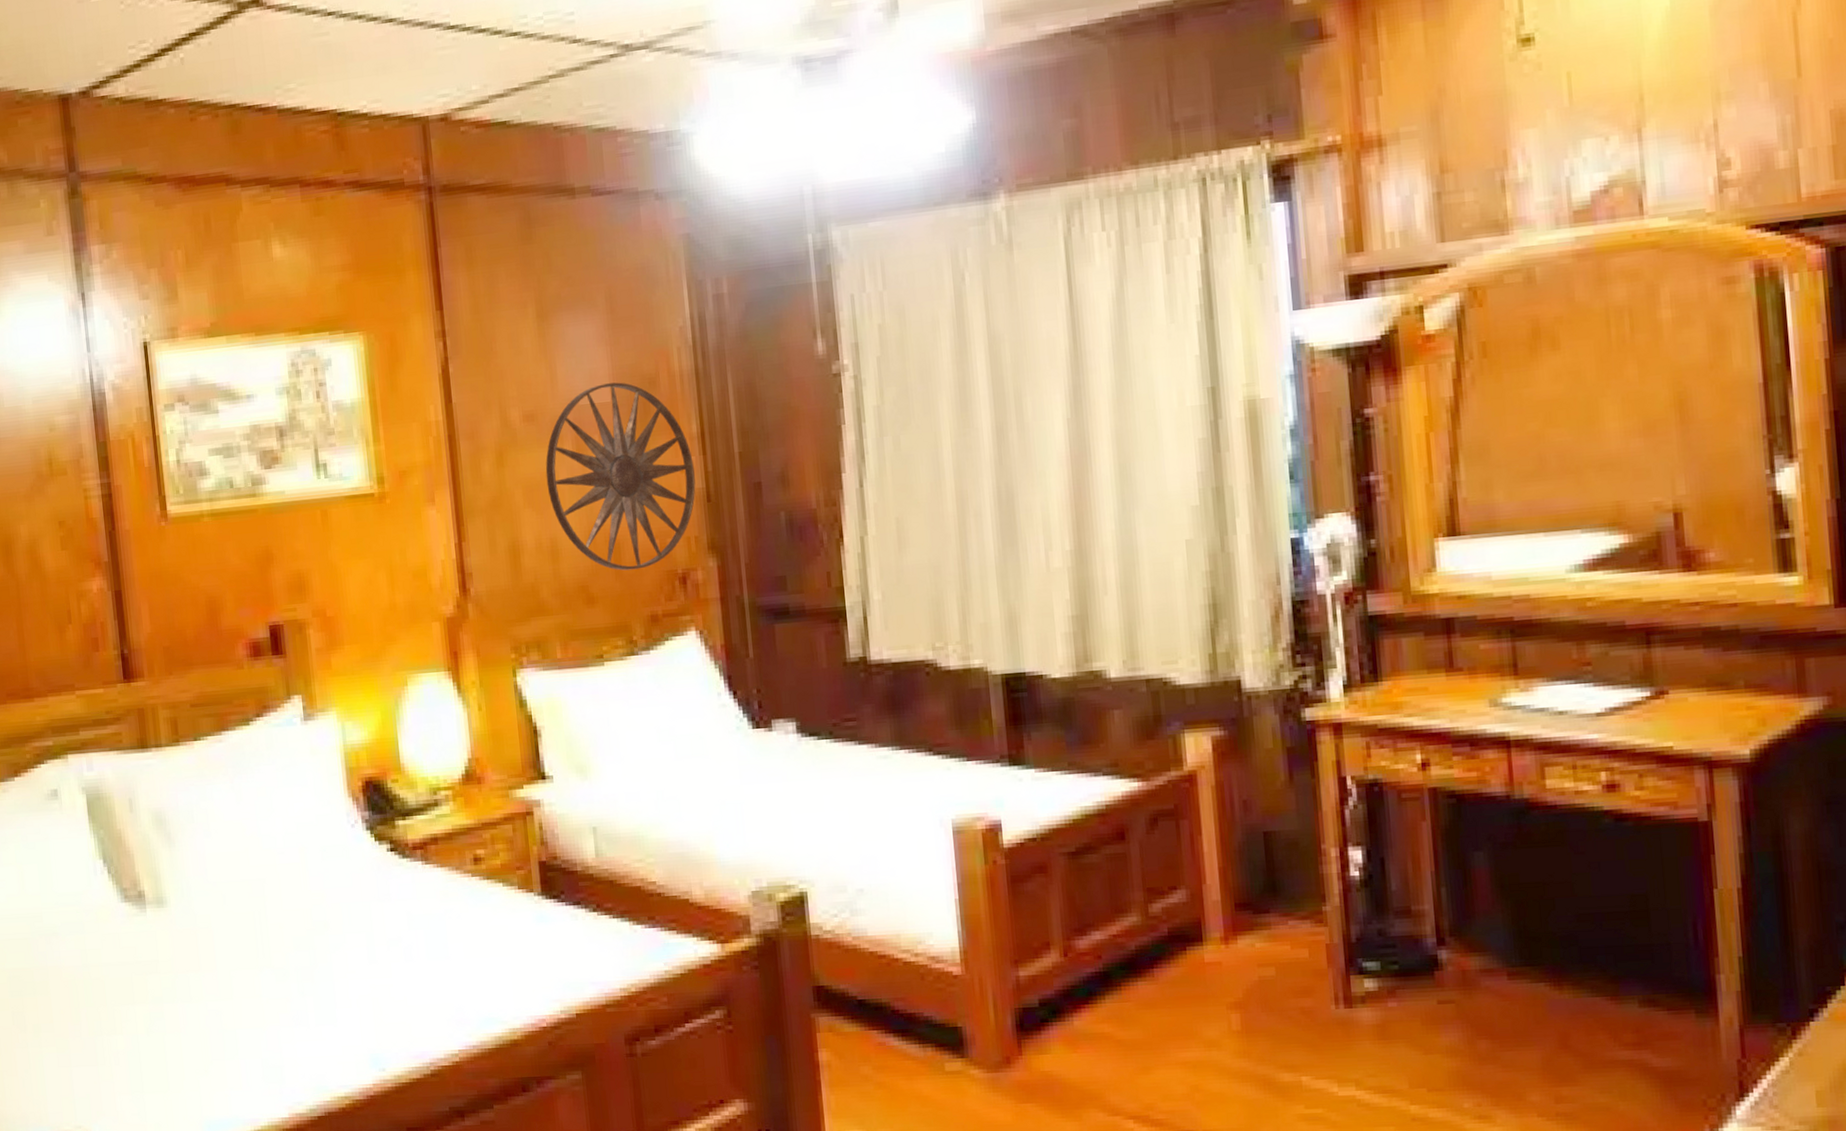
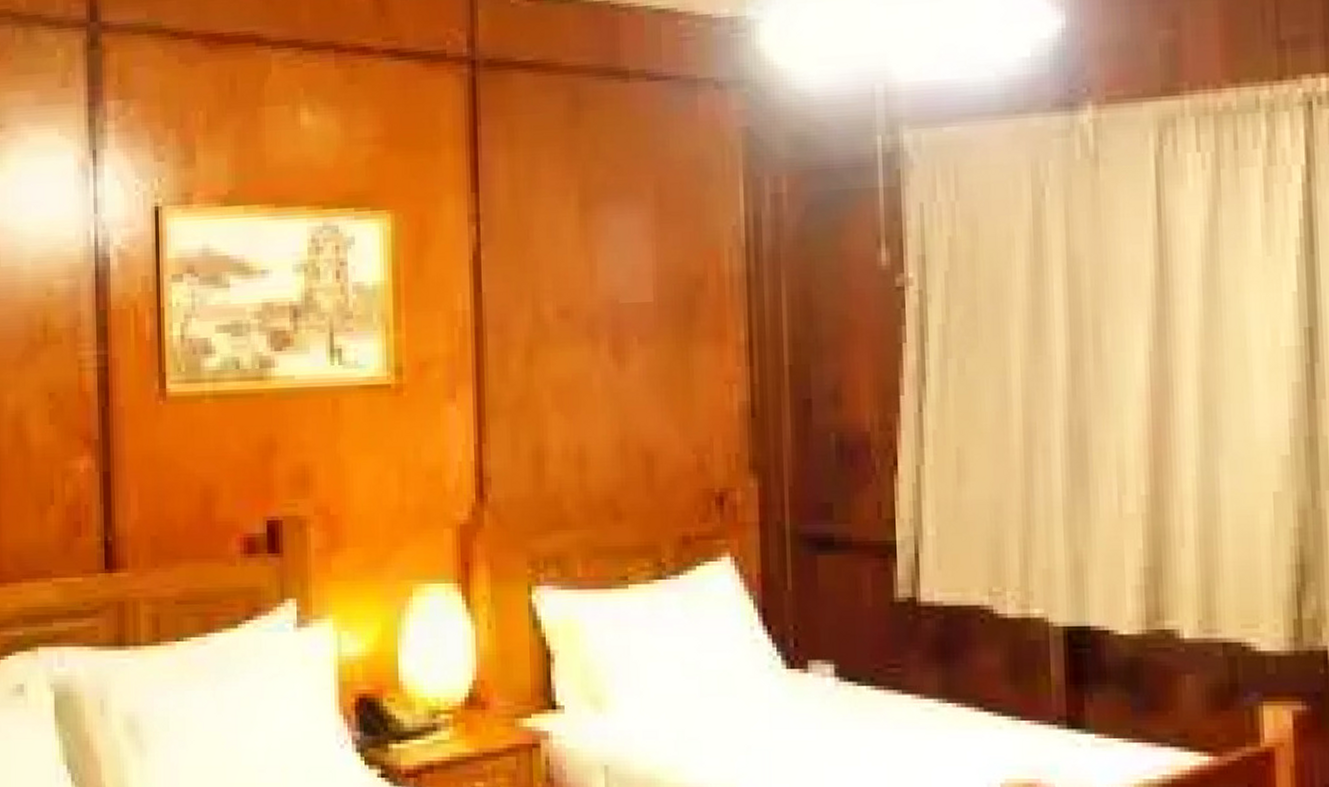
wall art: present [545,382,696,571] -> none [578,281,740,486]

